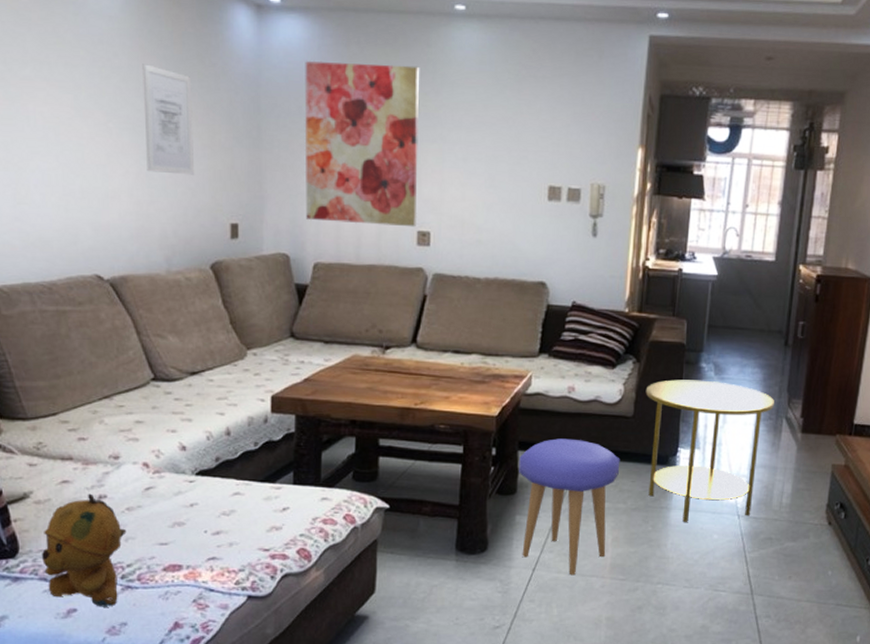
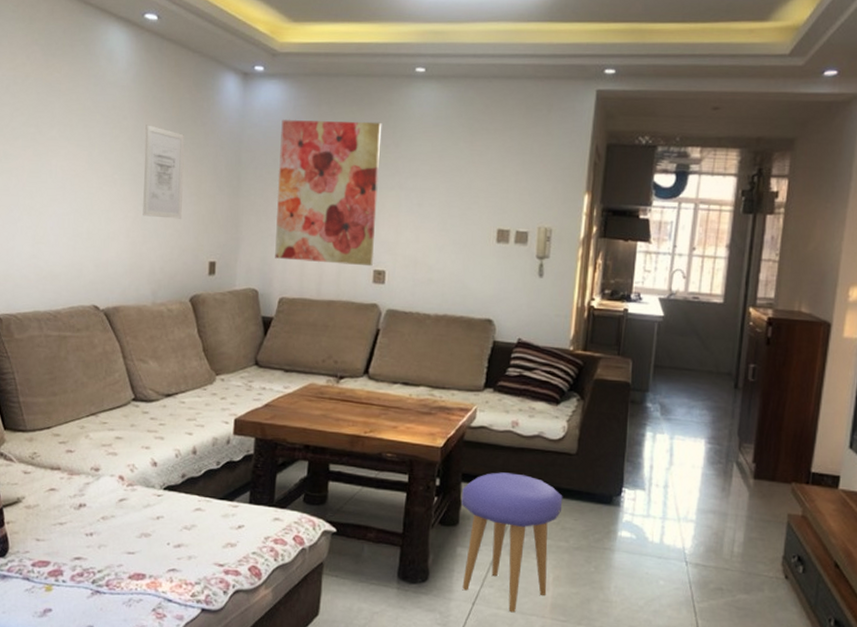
stuffed bear: present [41,493,127,607] -> none [26,501,100,609]
side table: present [645,379,774,522] -> none [589,418,724,565]

